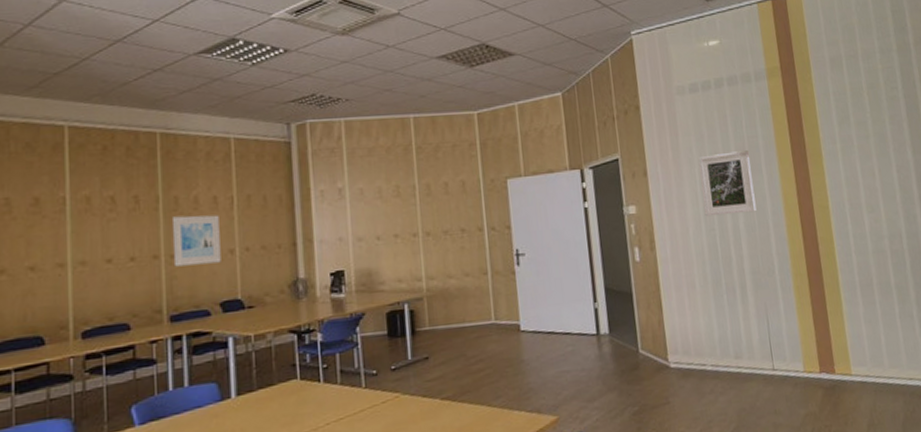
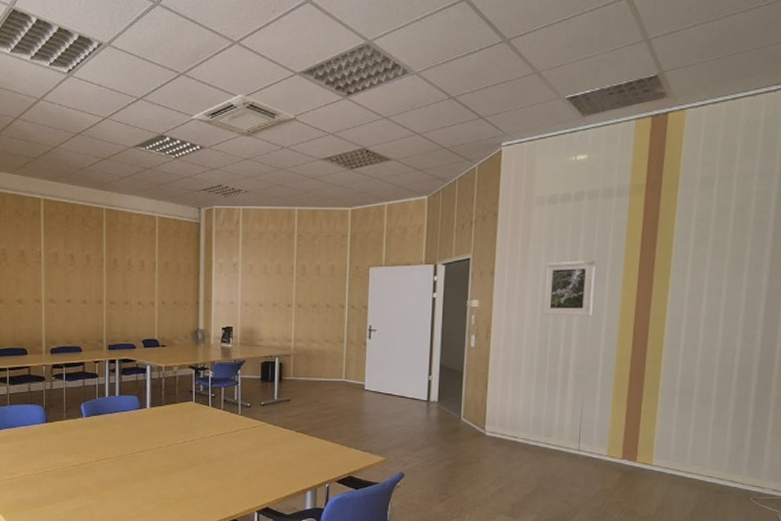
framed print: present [171,214,221,267] -> none [111,273,145,311]

